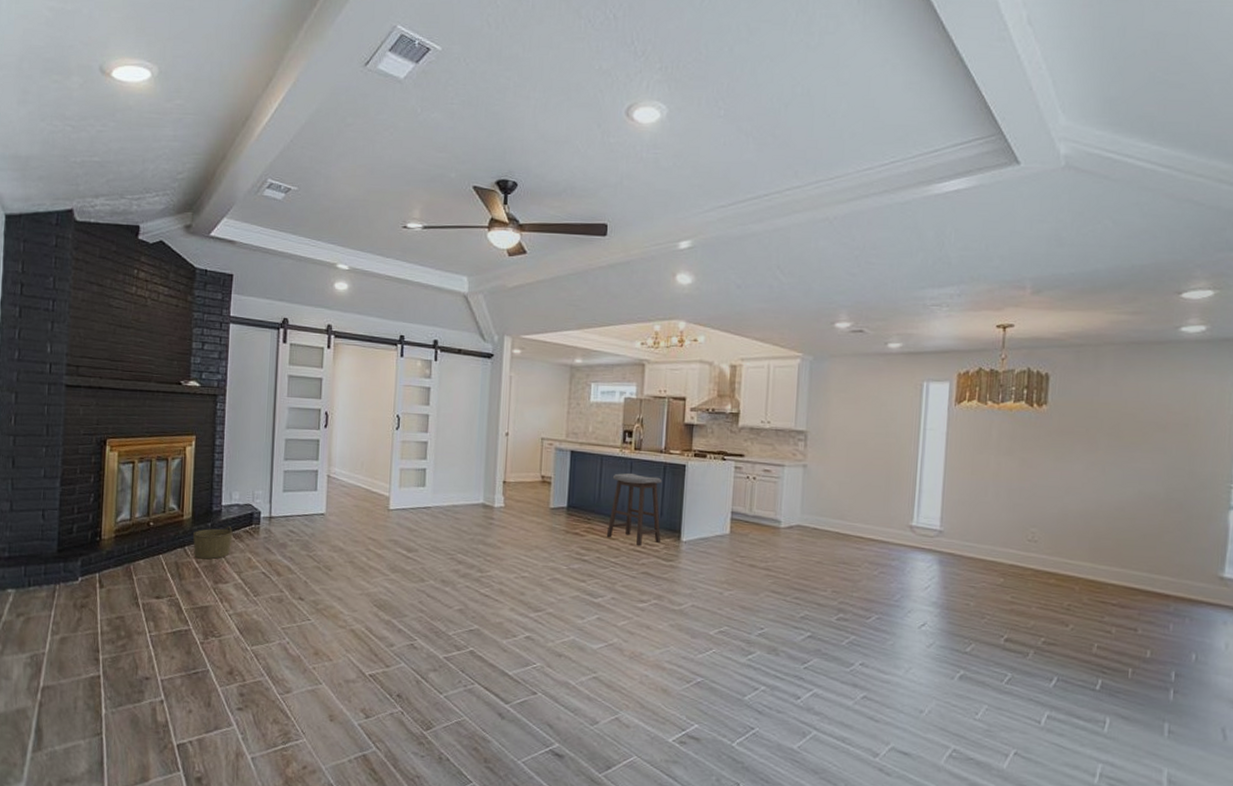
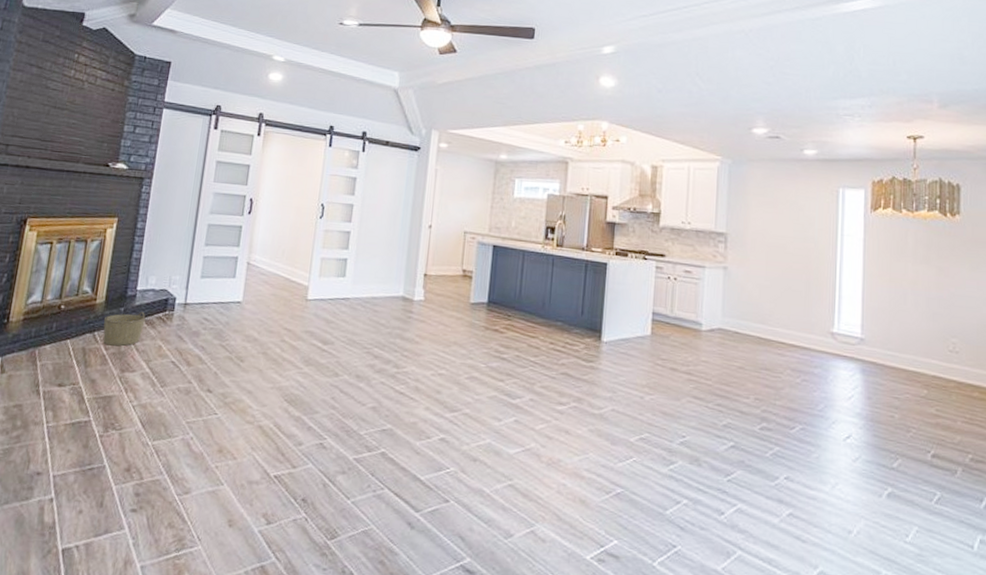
bar stool: present [606,472,662,547] -> none [526,269,584,346]

